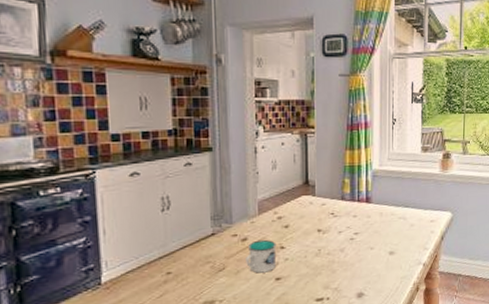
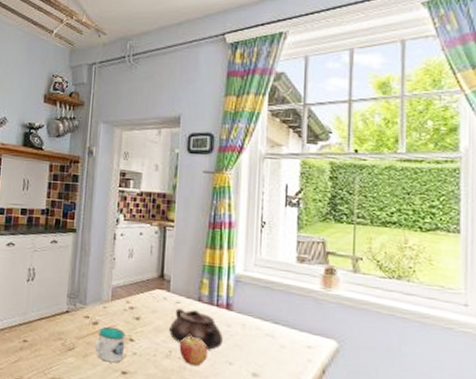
teapot: none [317,208,364,241] -> present [169,308,223,350]
fruit: none [327,232,352,258] -> present [179,335,208,367]

